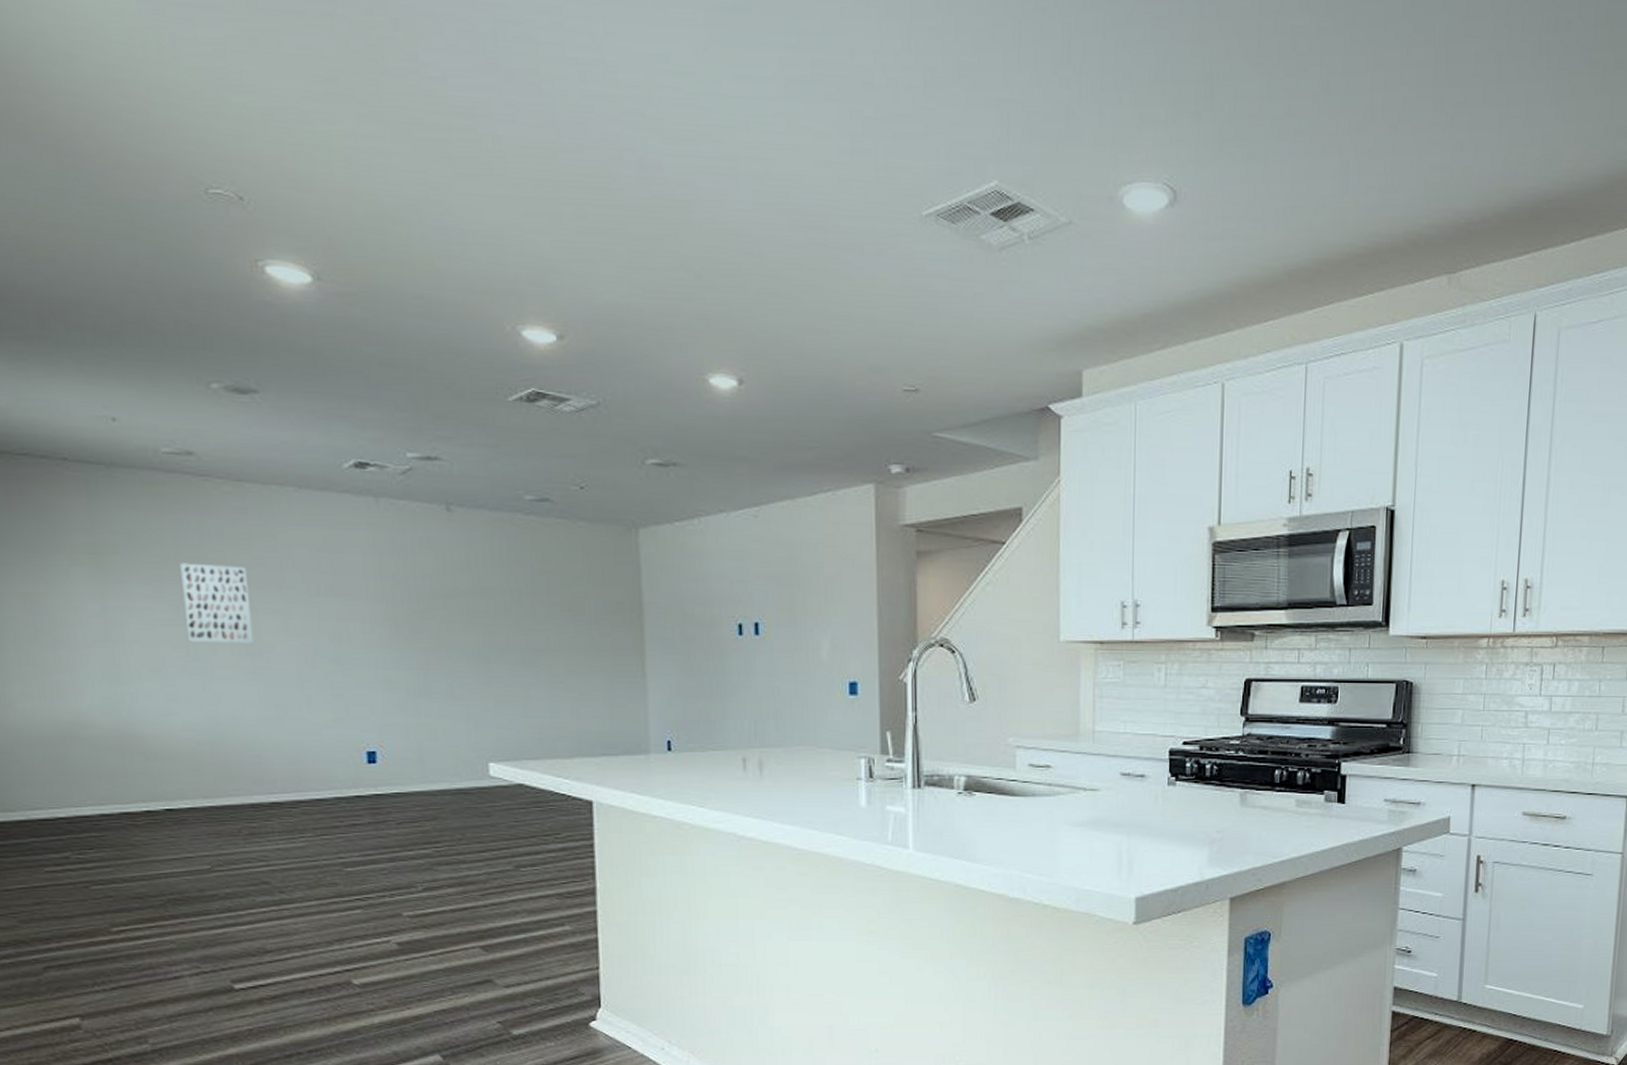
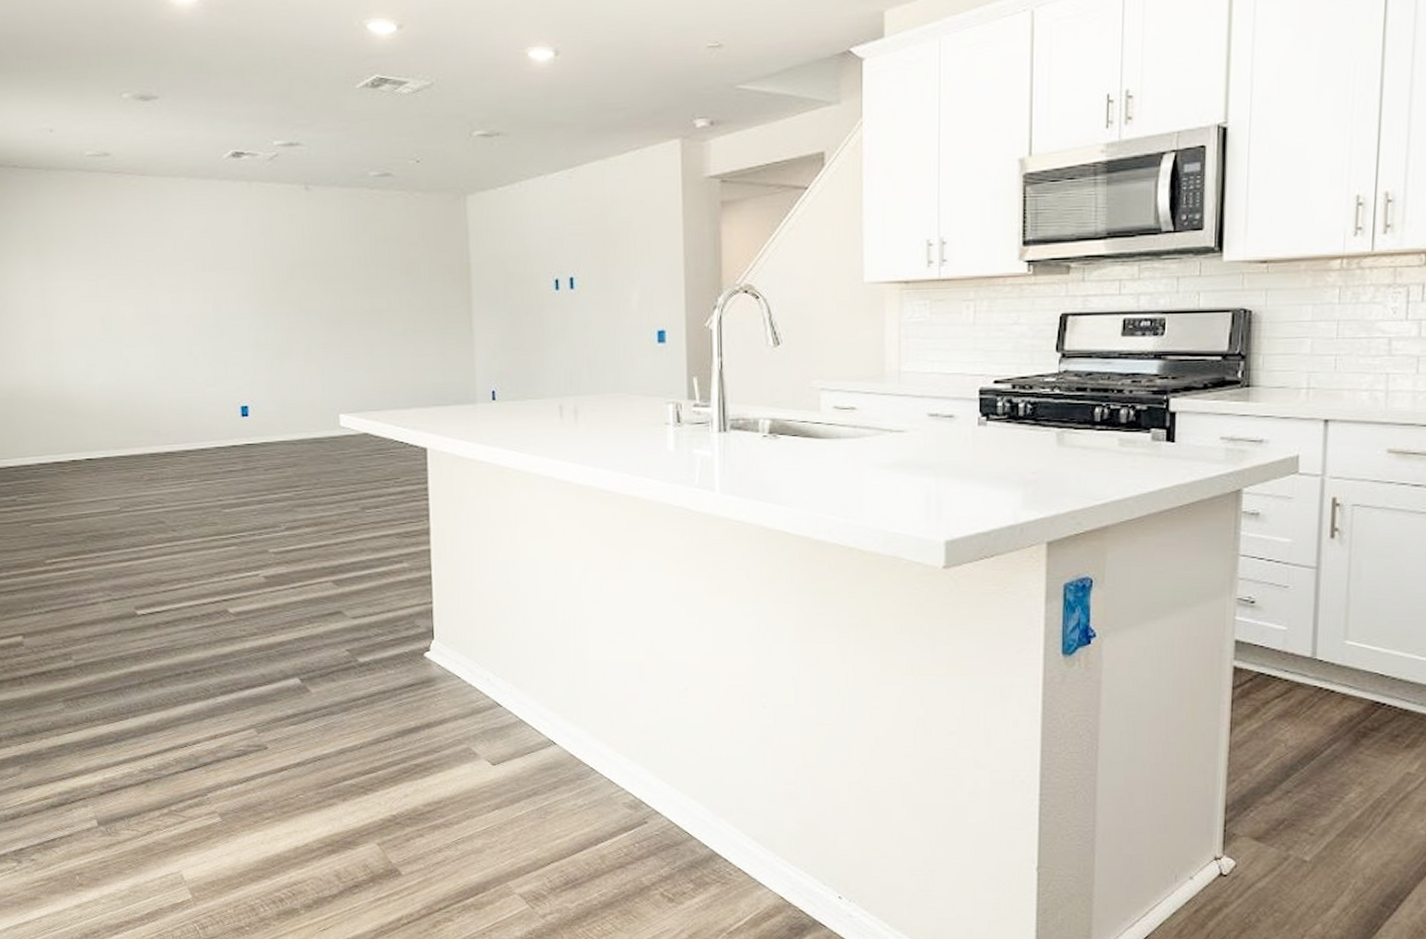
wall art: present [180,563,254,644] -> none [98,247,154,316]

